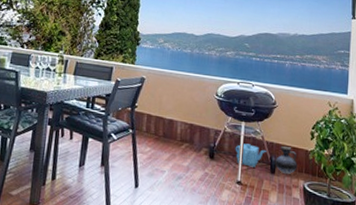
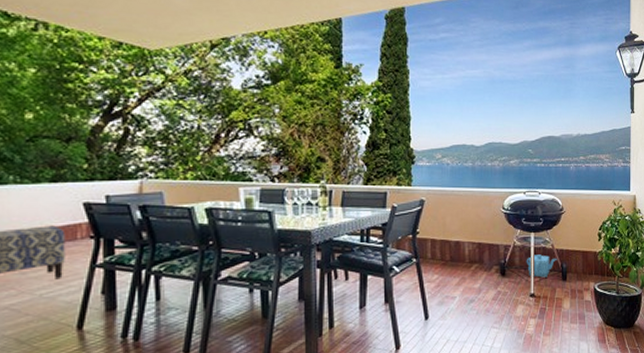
ceramic jug: present [275,146,298,174] -> none [566,251,587,279]

